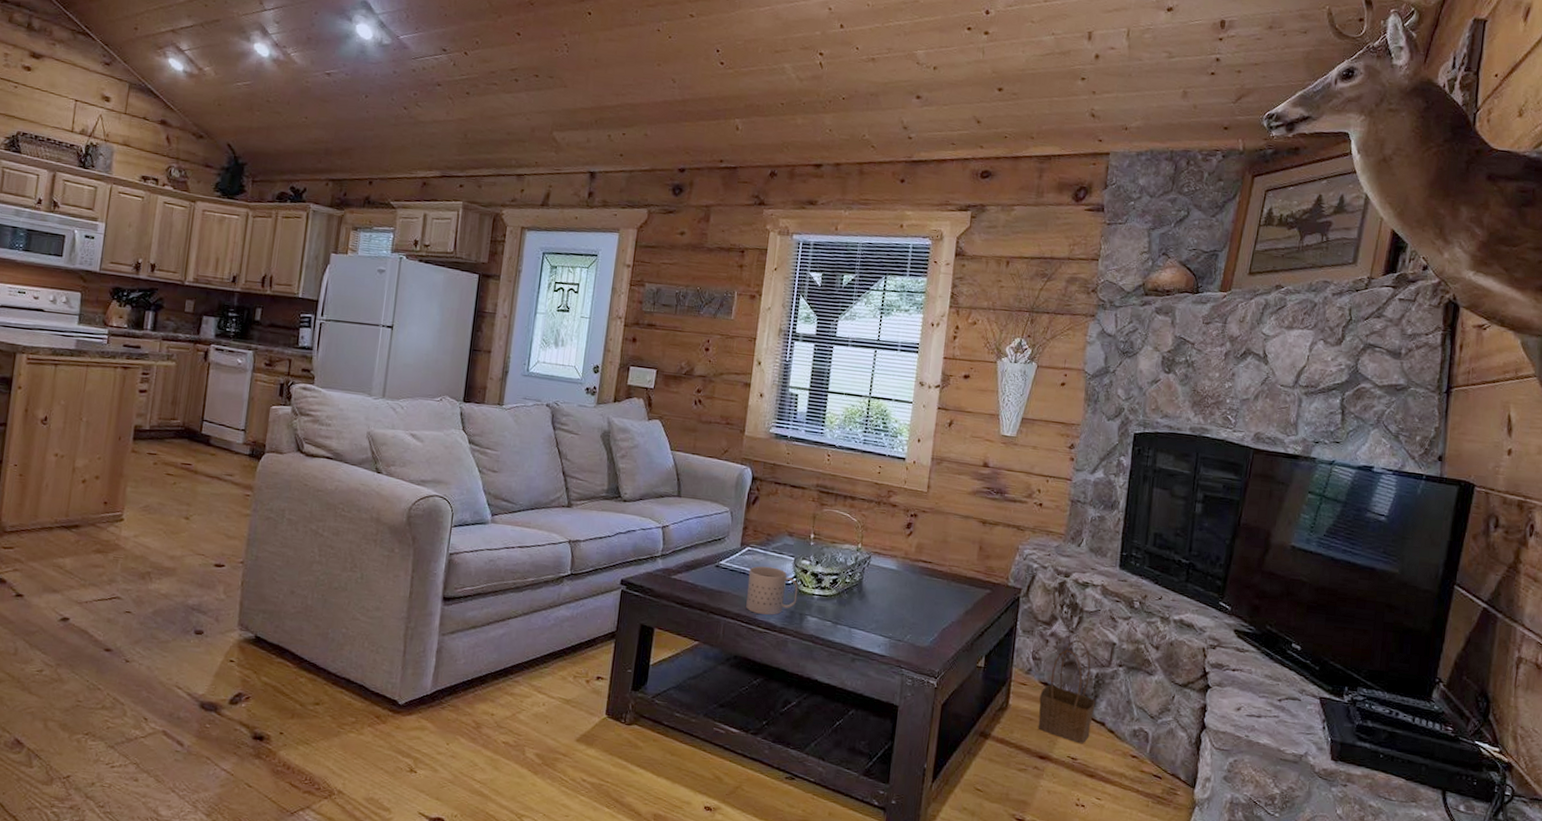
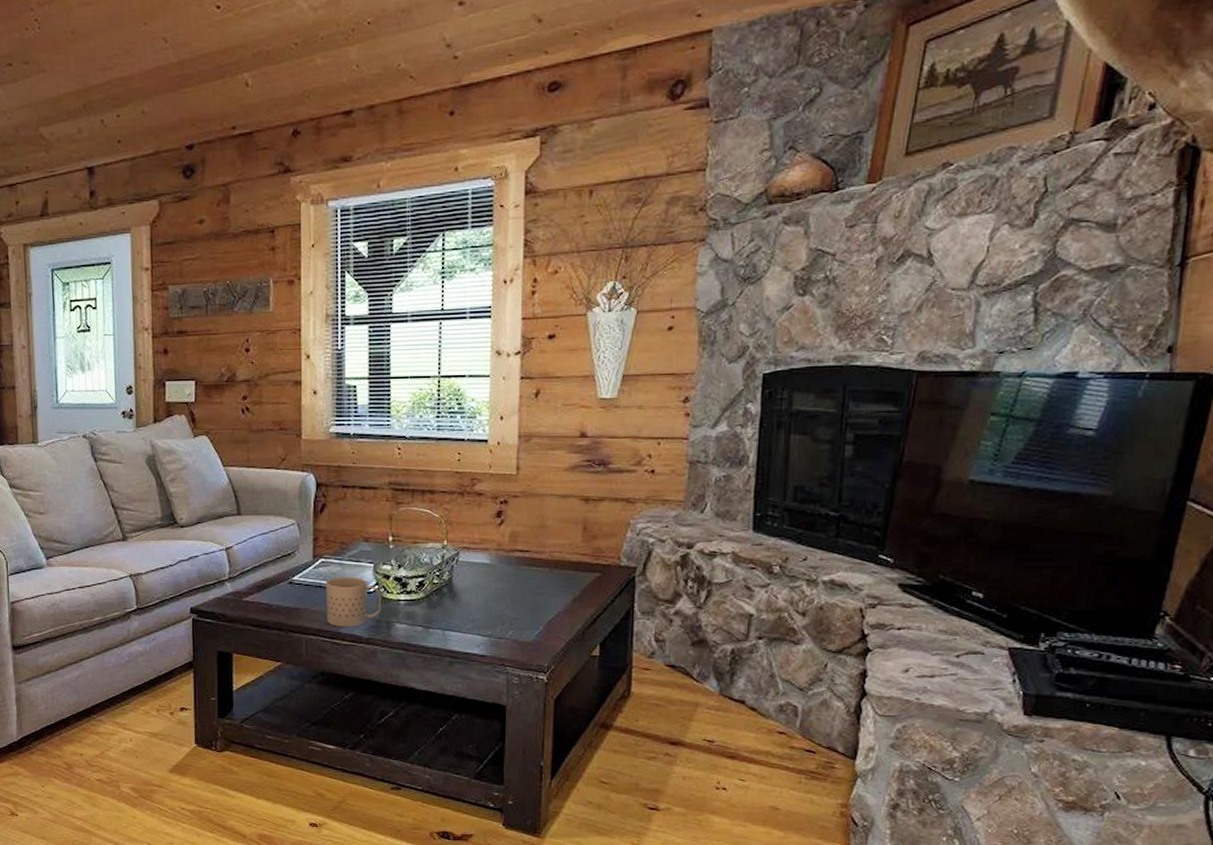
basket: present [1038,639,1096,744] -> none [666,615,733,725]

